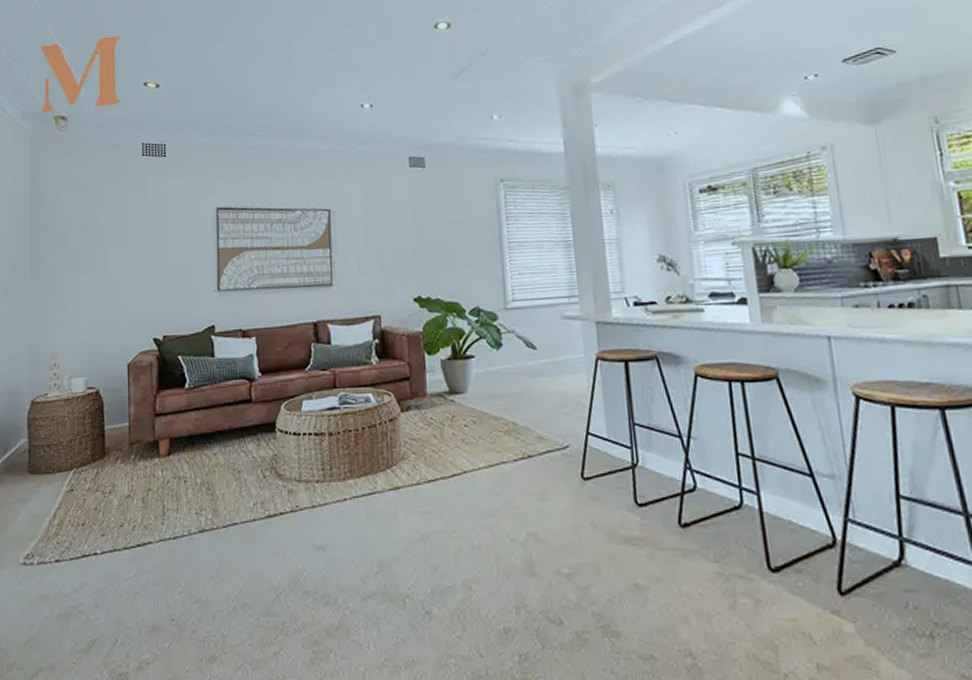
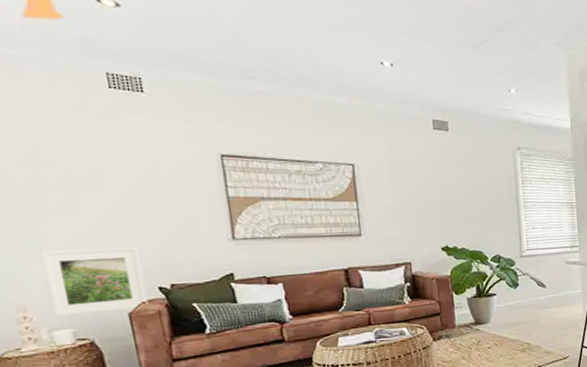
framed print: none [75,298,144,365] -> present [40,246,148,317]

